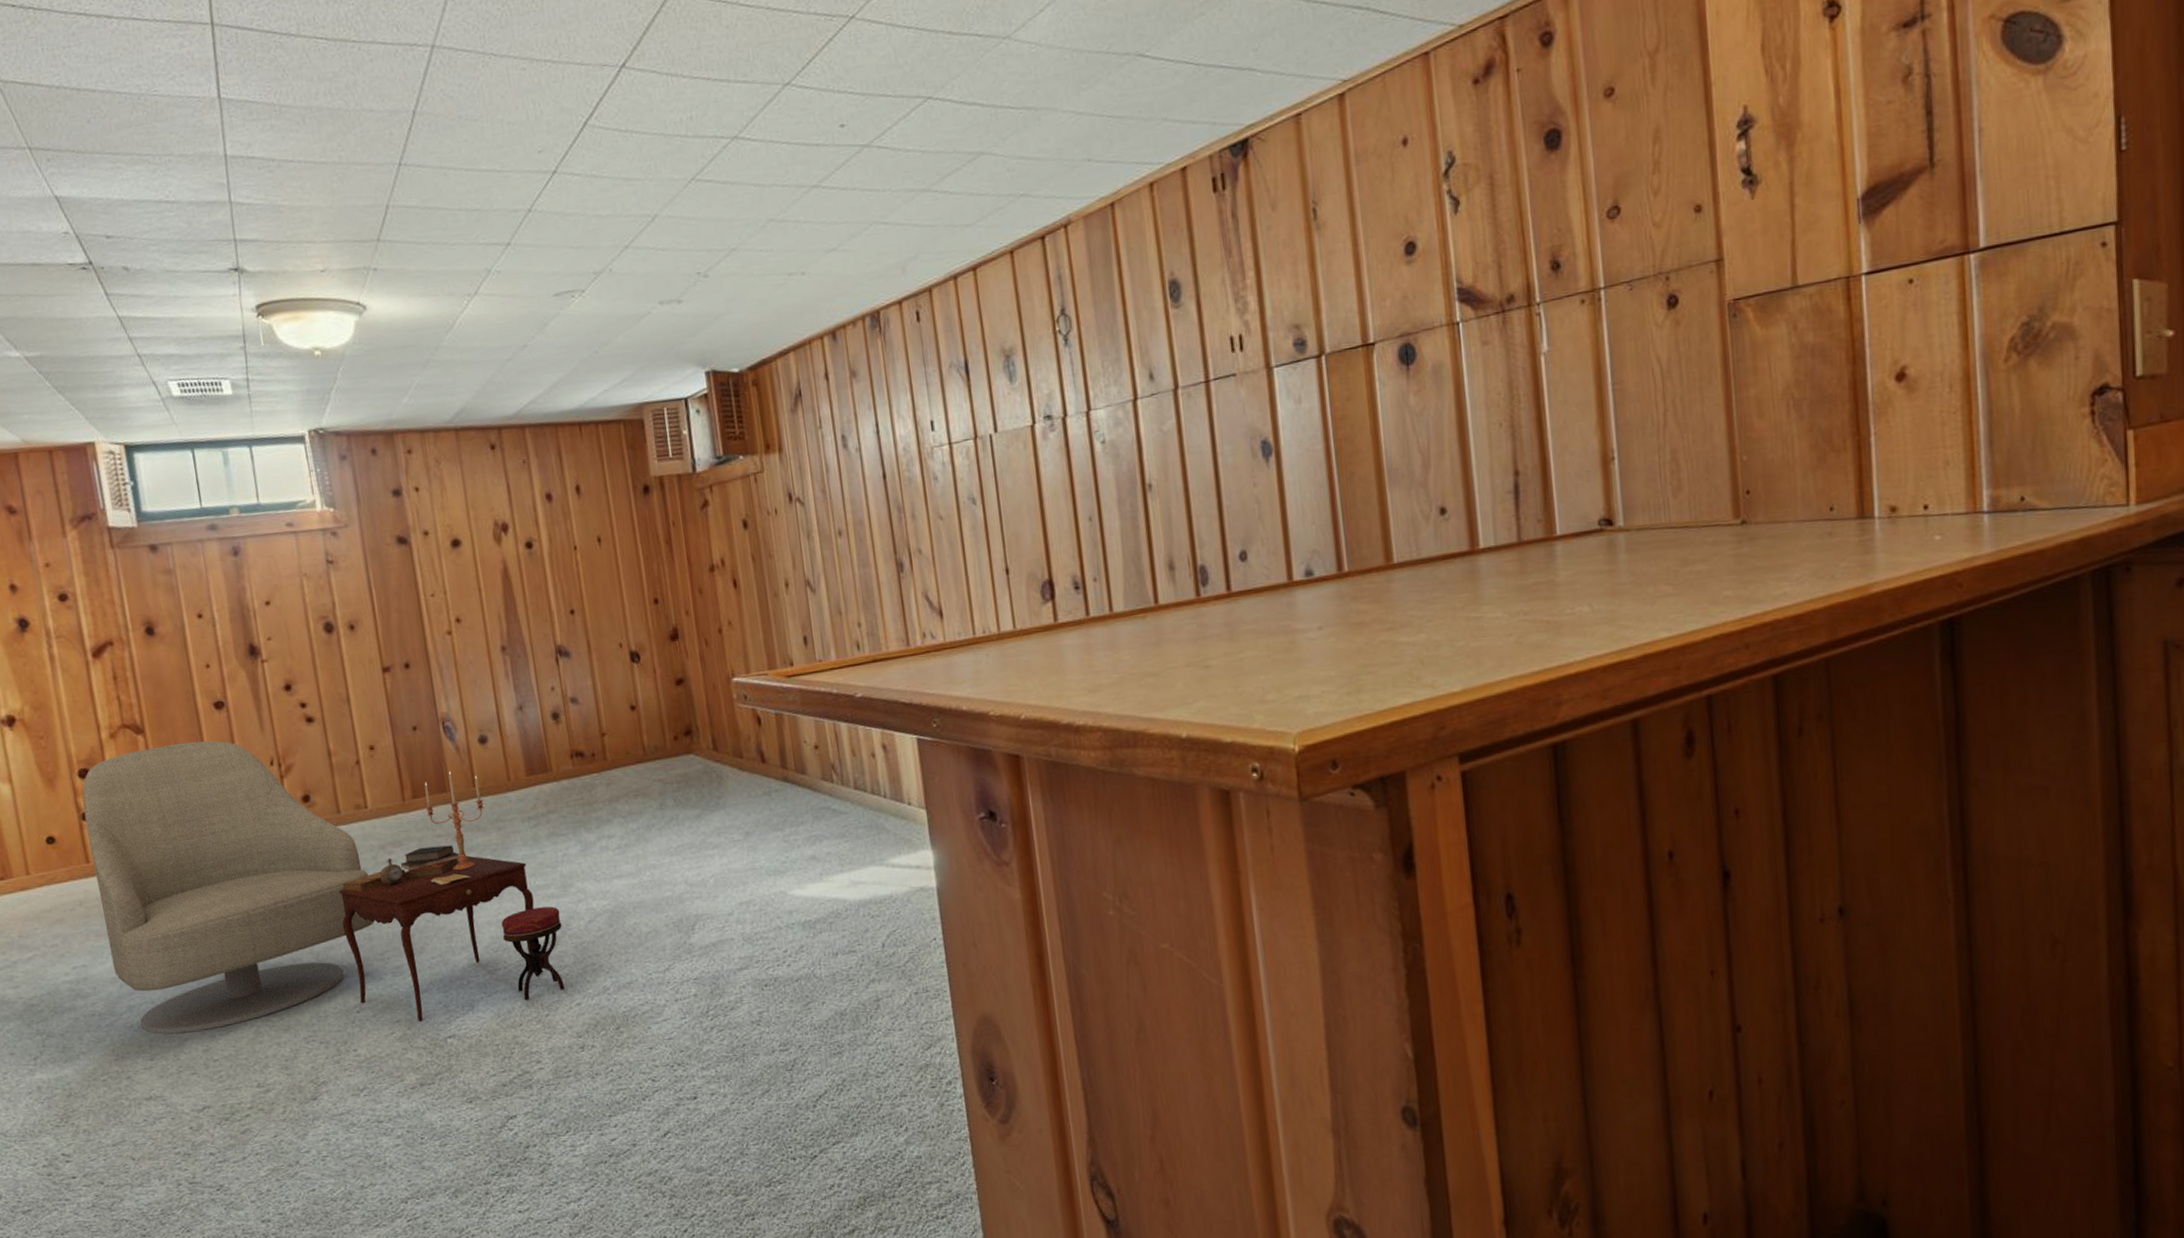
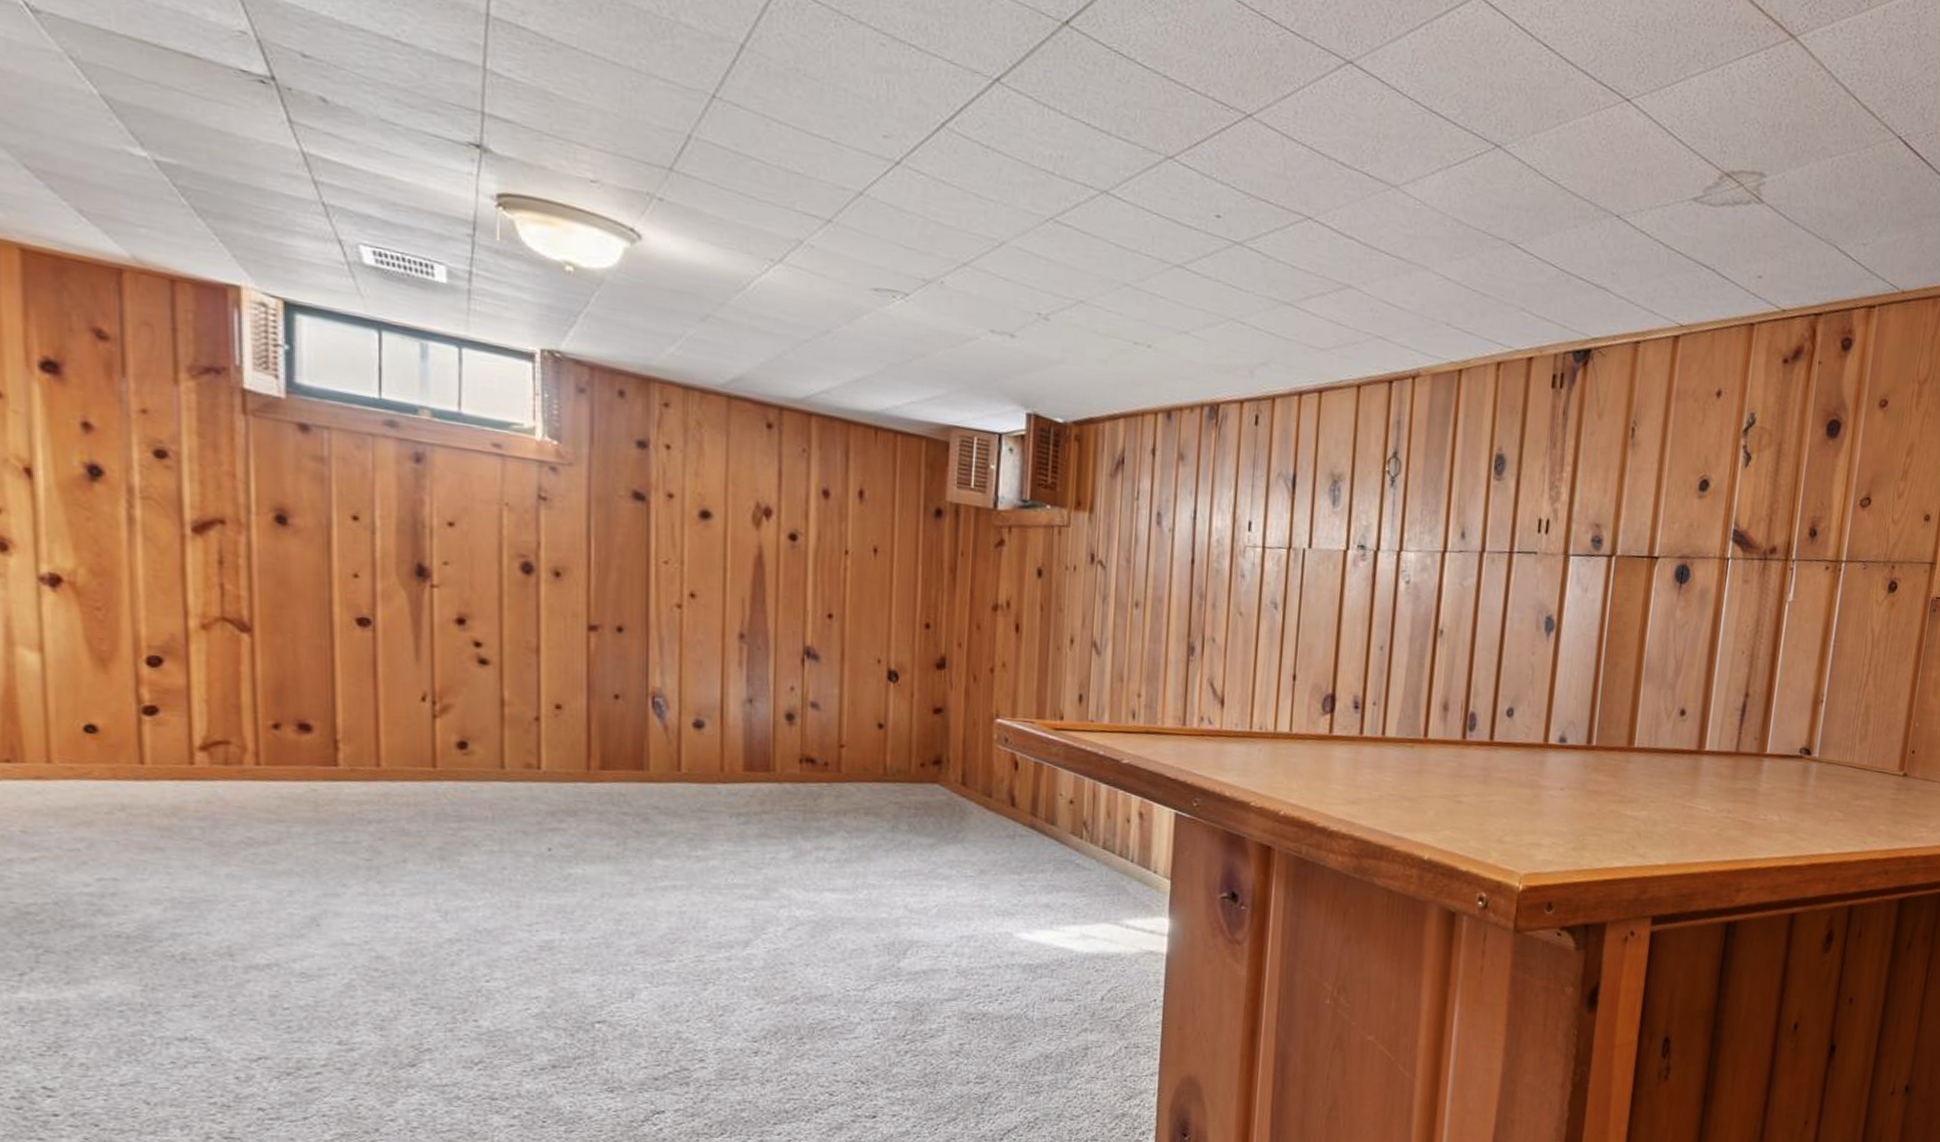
armchair: present [82,740,375,1035] -> none [146,649,529,974]
side table: present [338,771,565,1022] -> none [484,749,756,1002]

